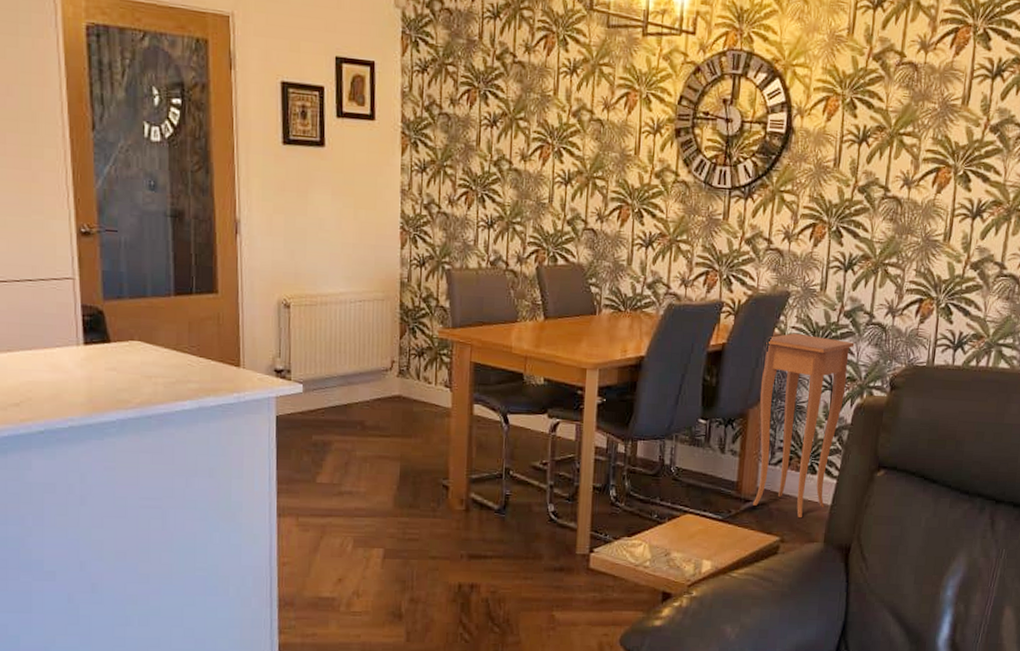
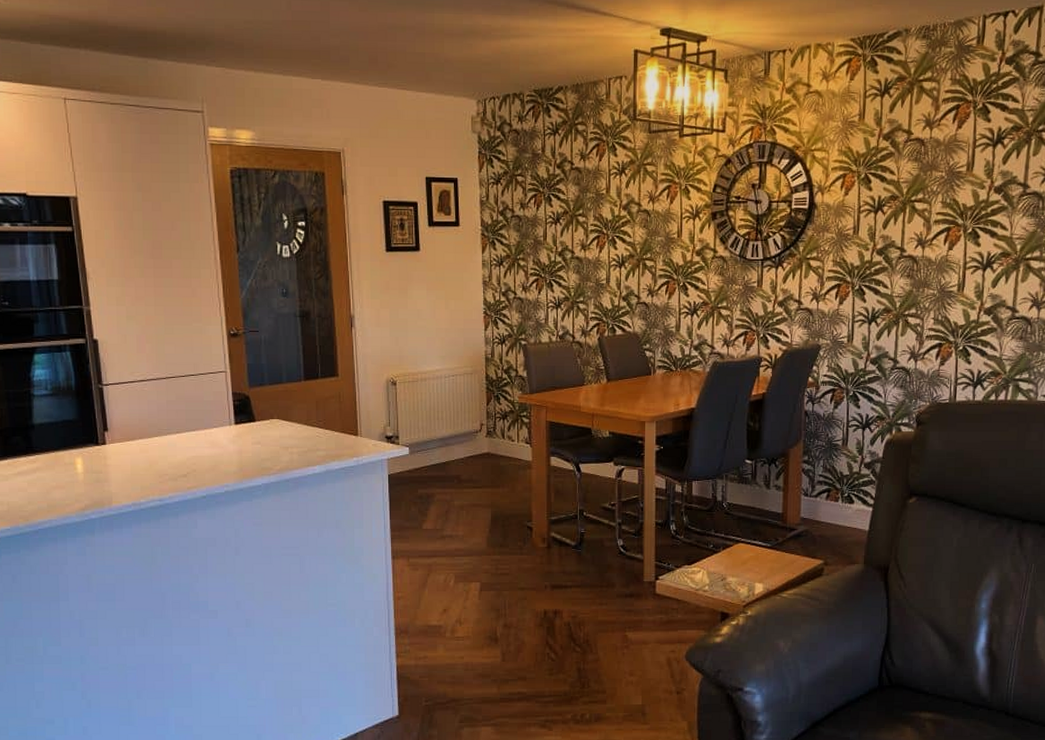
side table: present [752,333,855,518] -> none [797,380,882,543]

